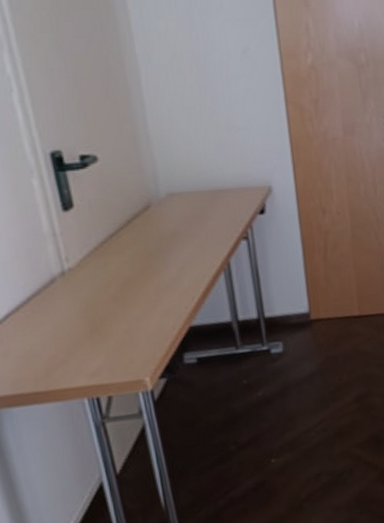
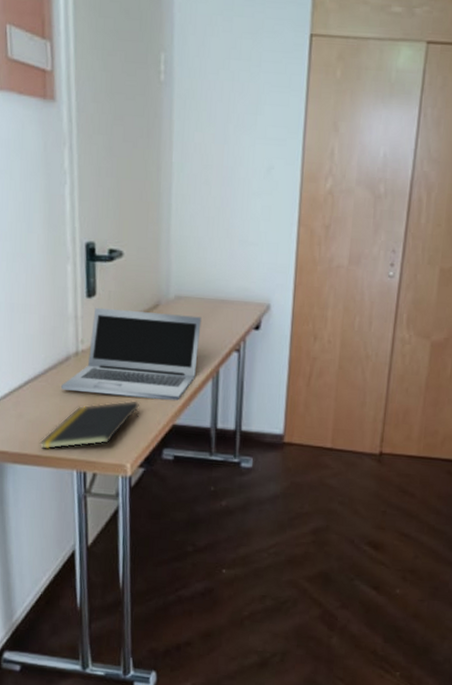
notepad: none [36,310,149,384] -> present [39,400,139,450]
laptop: none [51,210,205,316] -> present [61,308,202,401]

